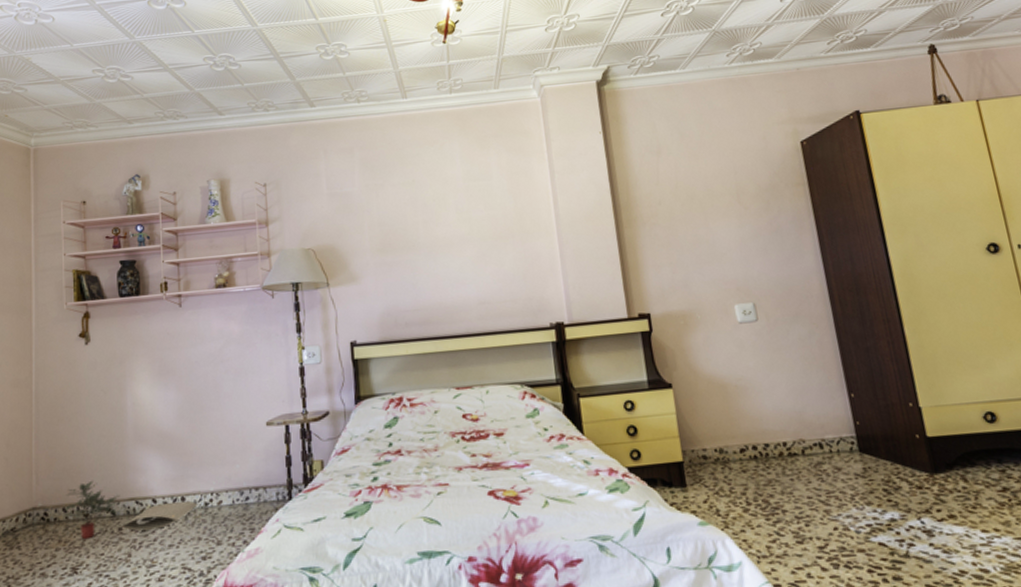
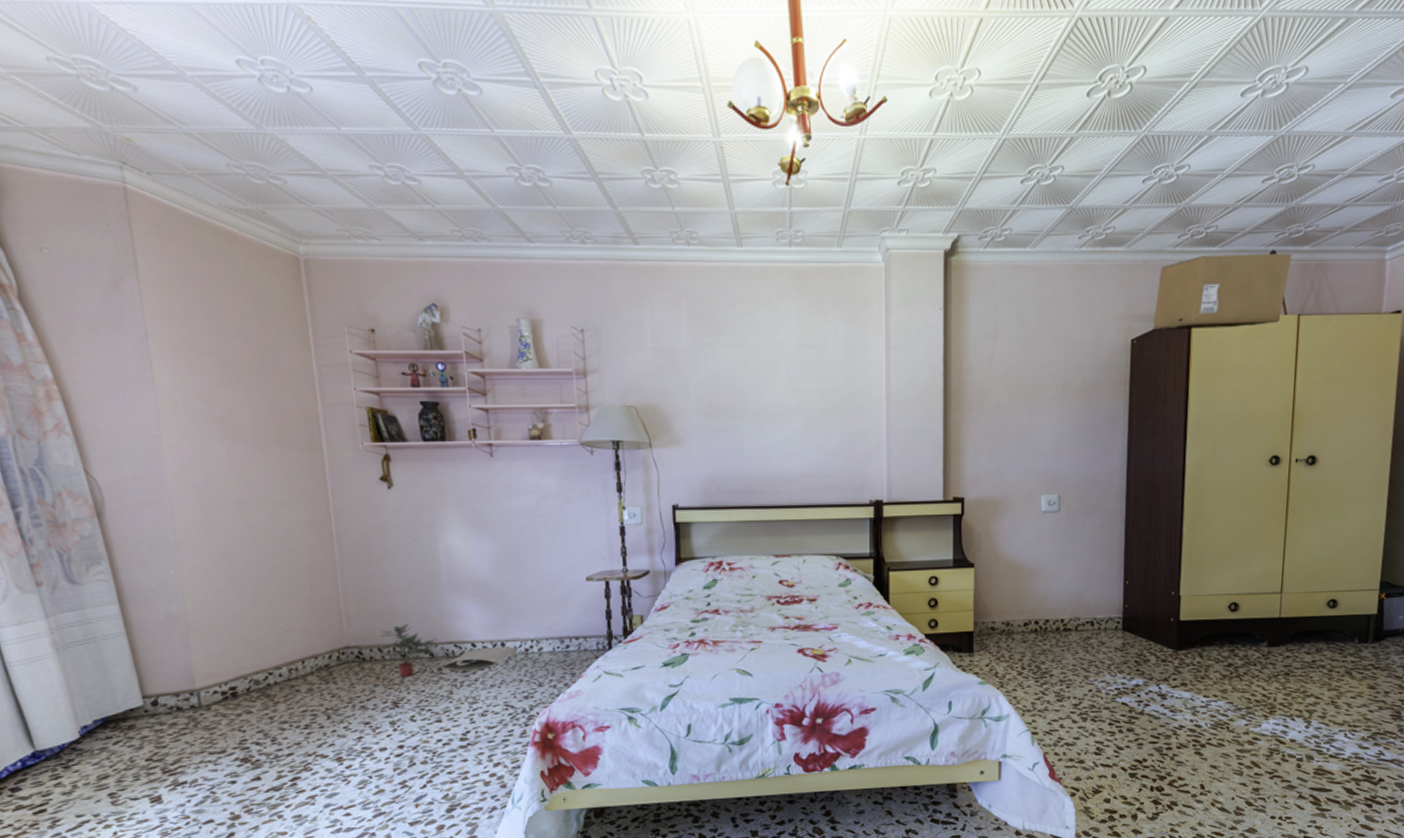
box: none [816,44,958,131] -> present [1153,252,1292,331]

